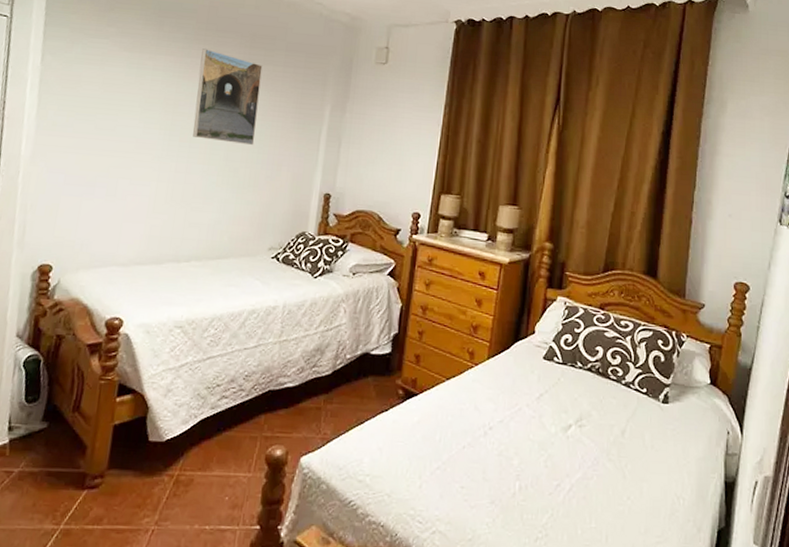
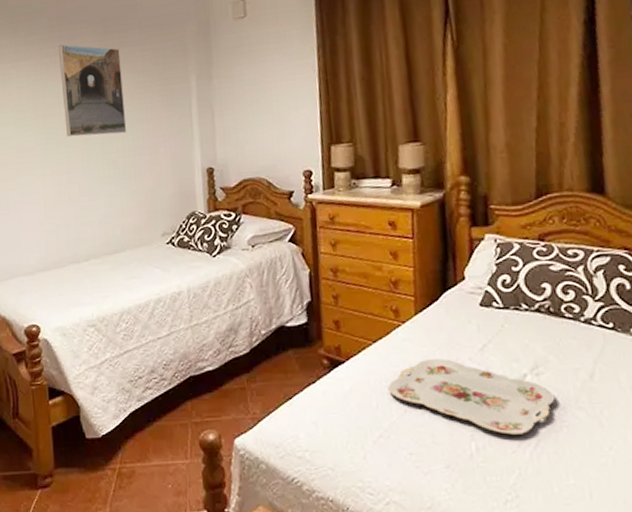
serving tray: none [452,401,592,479] -> present [388,358,555,435]

